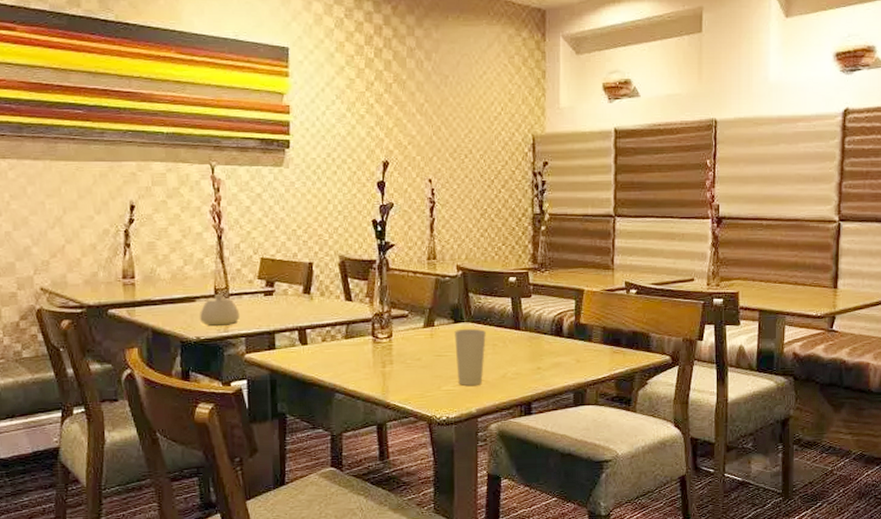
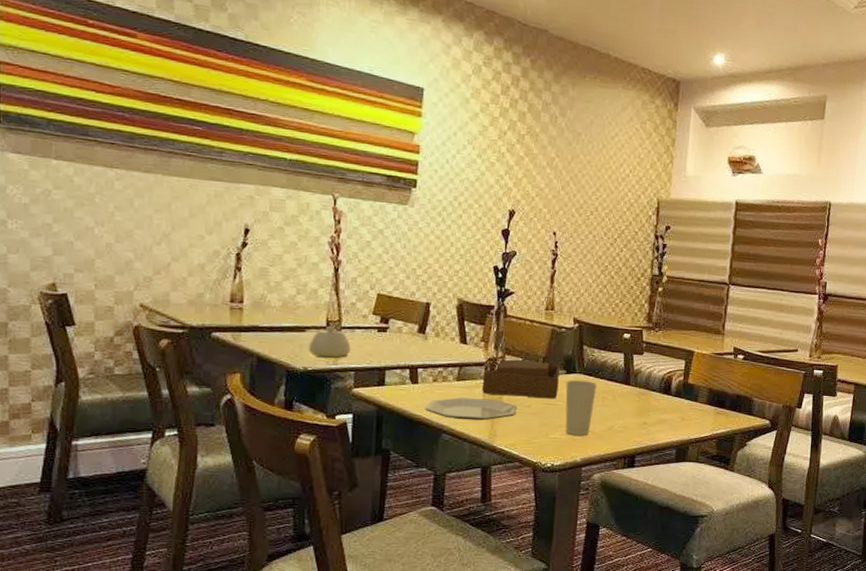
plate: none [316,355,407,378] -> present [425,397,517,421]
napkin holder: none [371,312,448,350] -> present [482,359,561,399]

